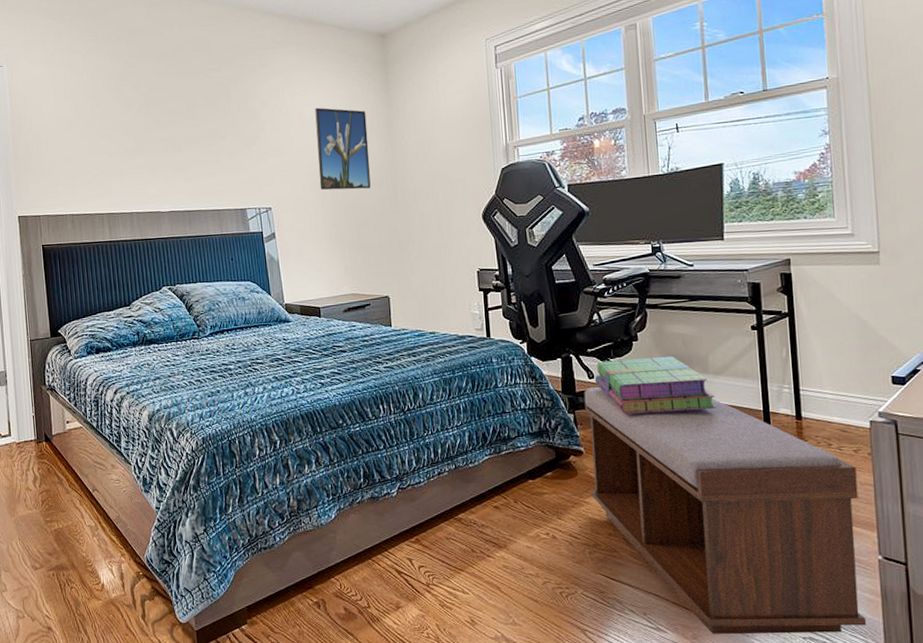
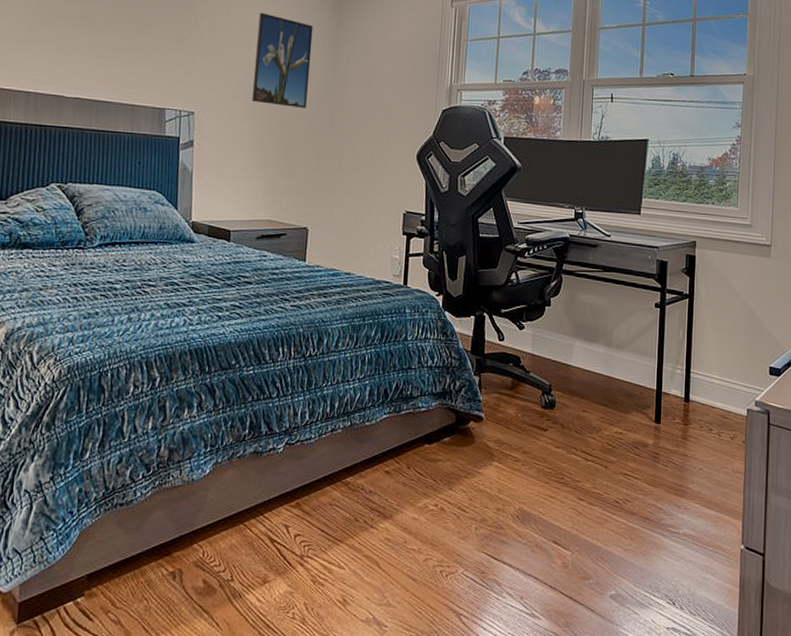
bench: present [584,387,867,635] -> none [485,350,731,623]
stack of books: present [595,355,717,414] -> none [505,323,615,385]

